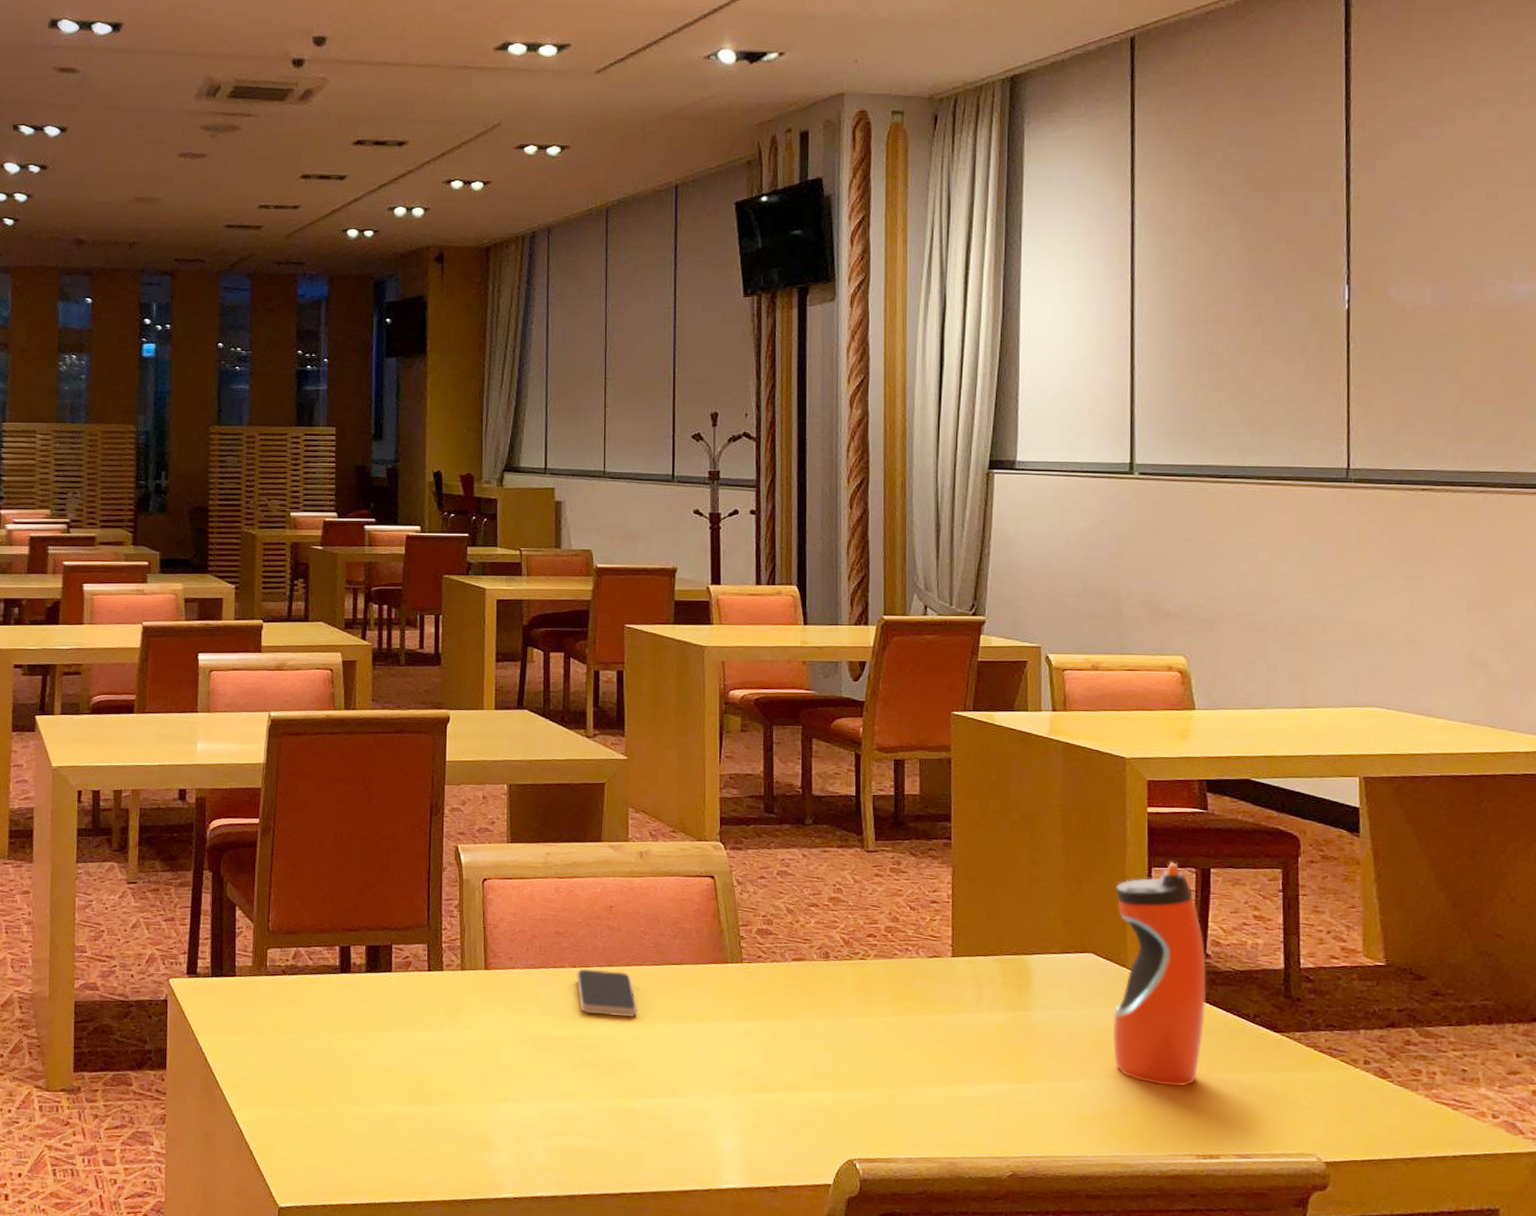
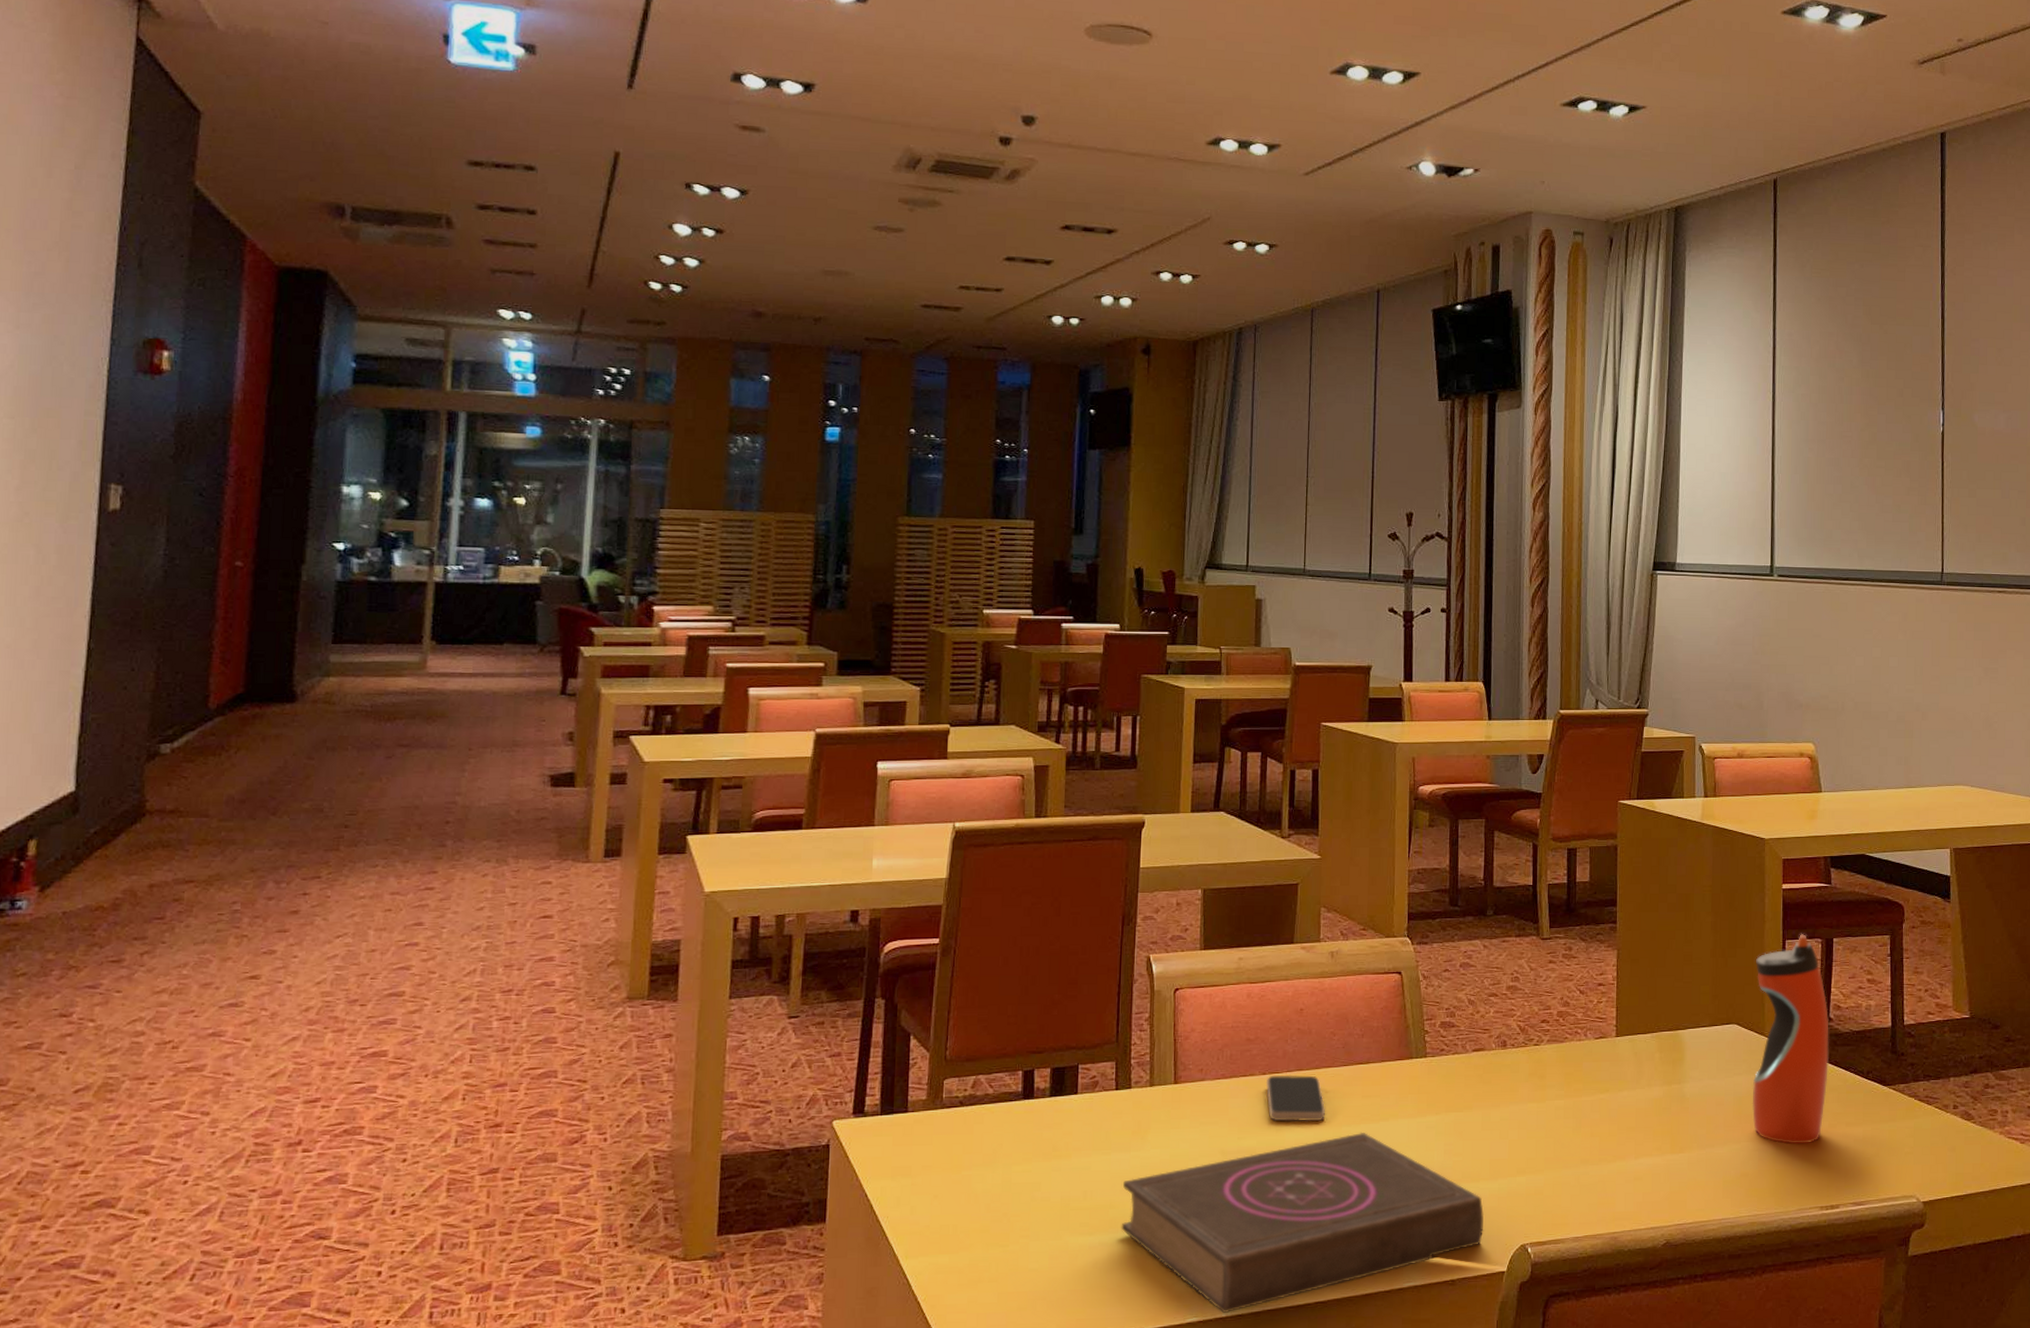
book: none [436,1031,808,1193] -> present [1121,1132,1484,1313]

